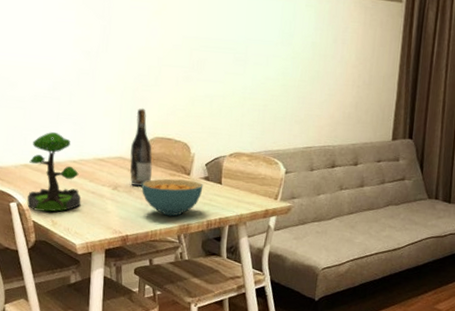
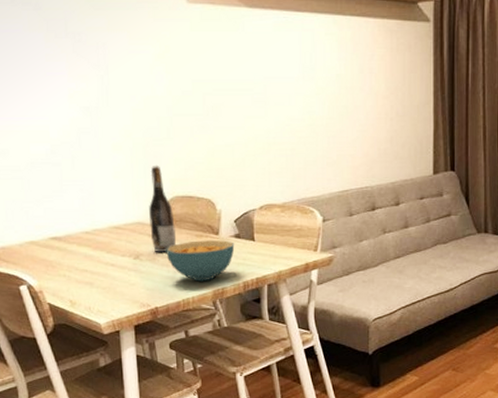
plant: present [27,132,81,212] -> none [35,202,101,292]

